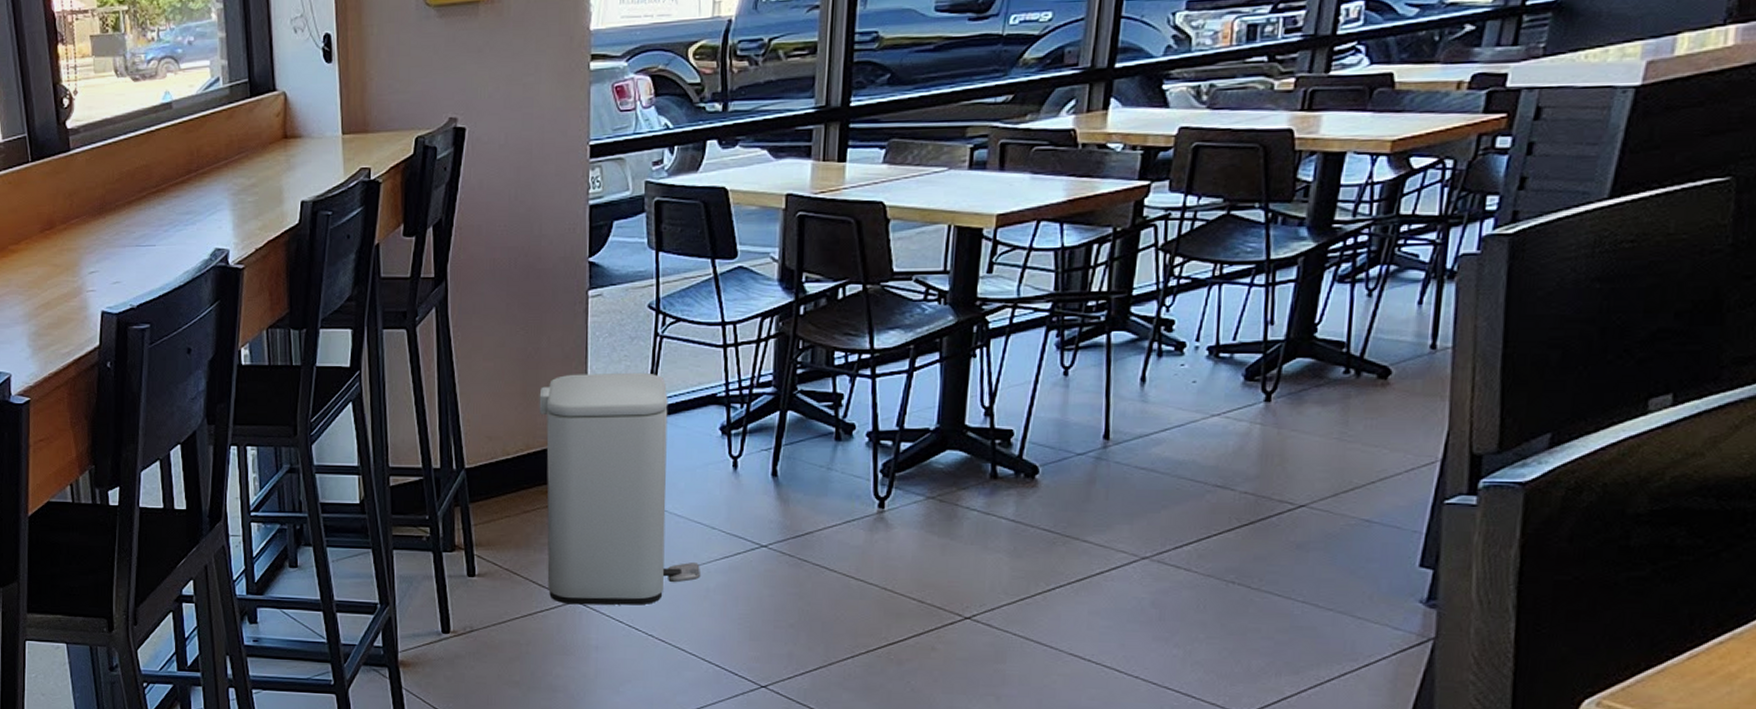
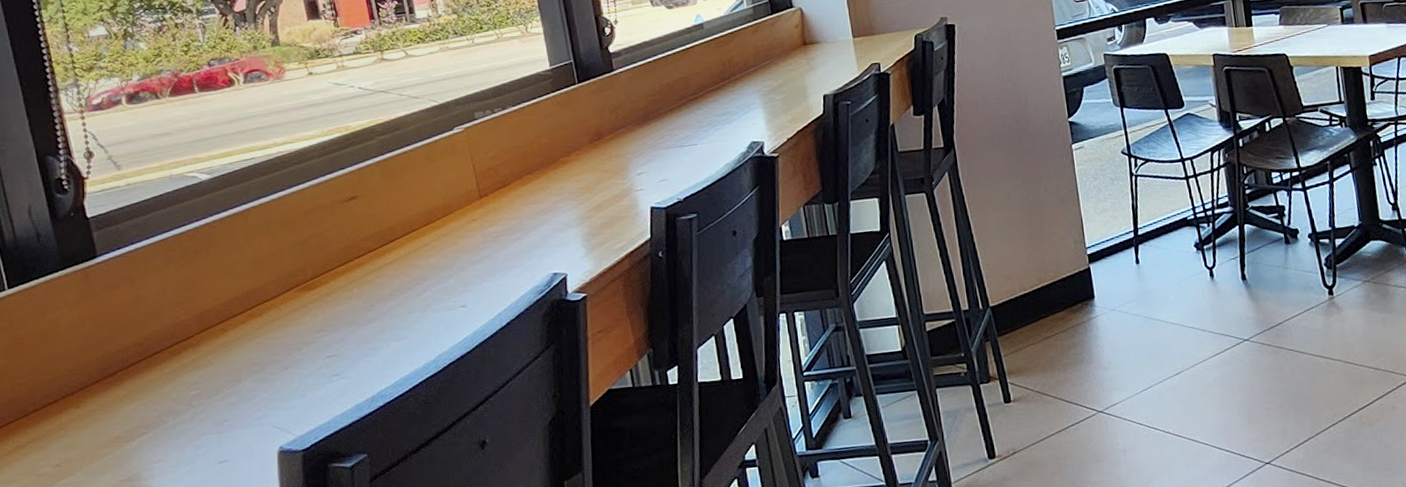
pedal bin: present [539,372,702,605] -> none [1044,206,1201,416]

